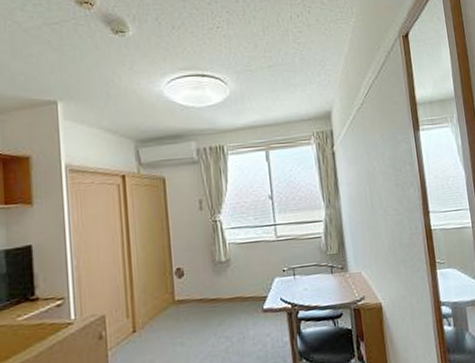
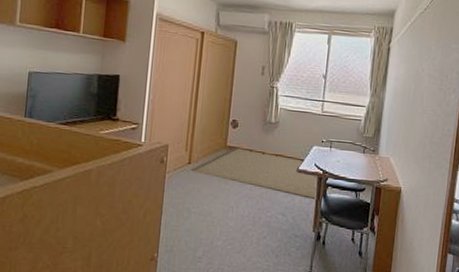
rug: none [136,297,292,342] -> present [190,148,317,199]

